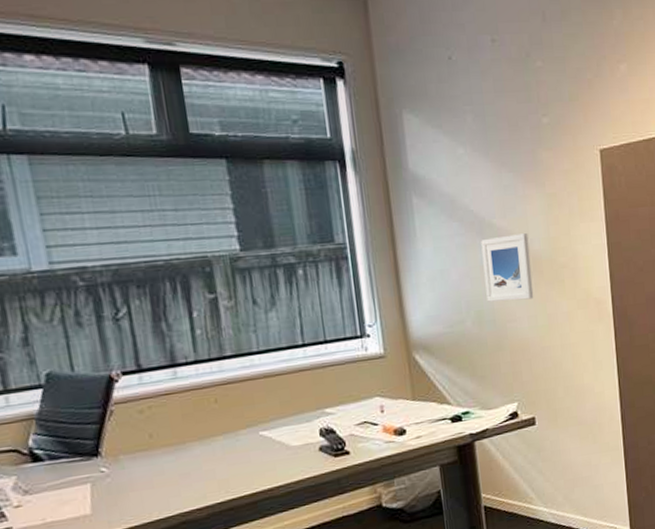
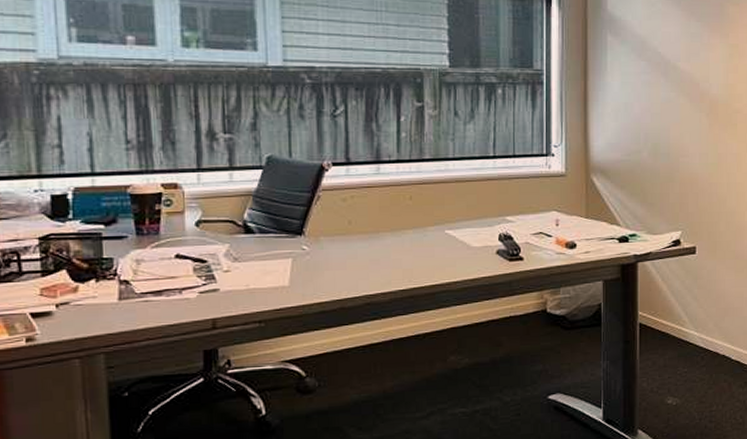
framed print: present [481,233,534,302] -> none [664,78,708,138]

